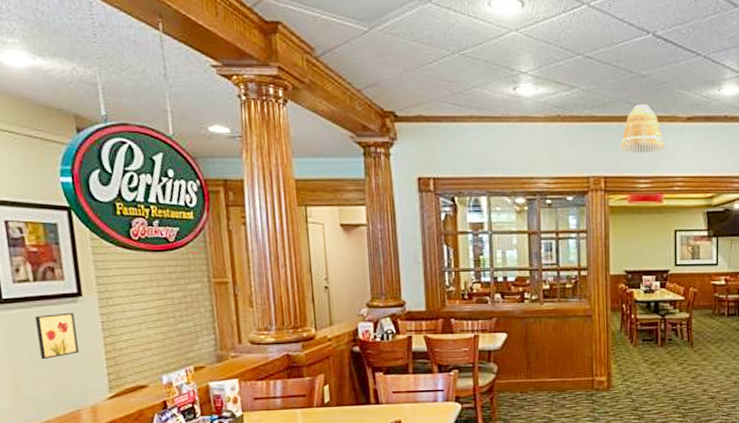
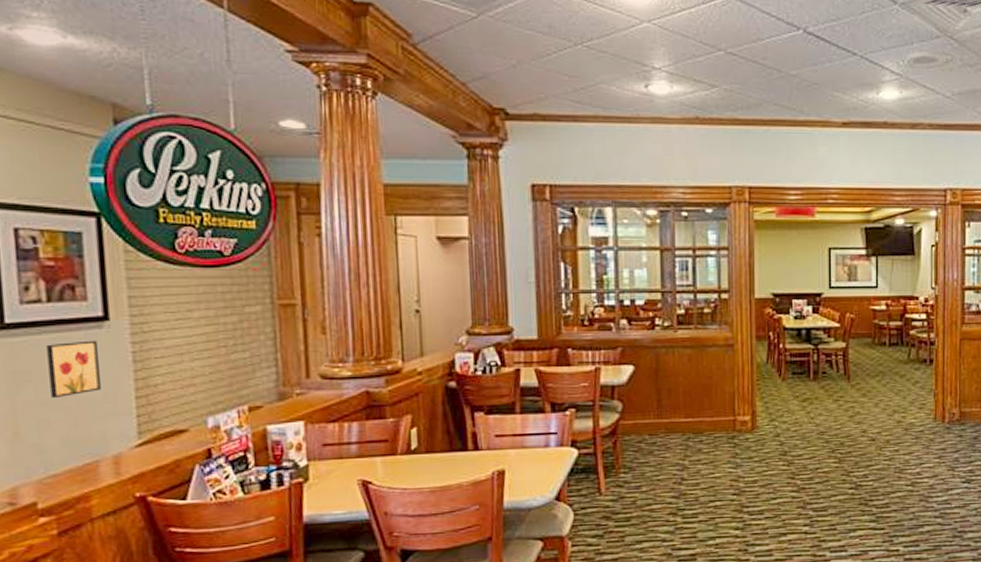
lamp shade: present [620,104,664,153] -> none [767,107,817,161]

